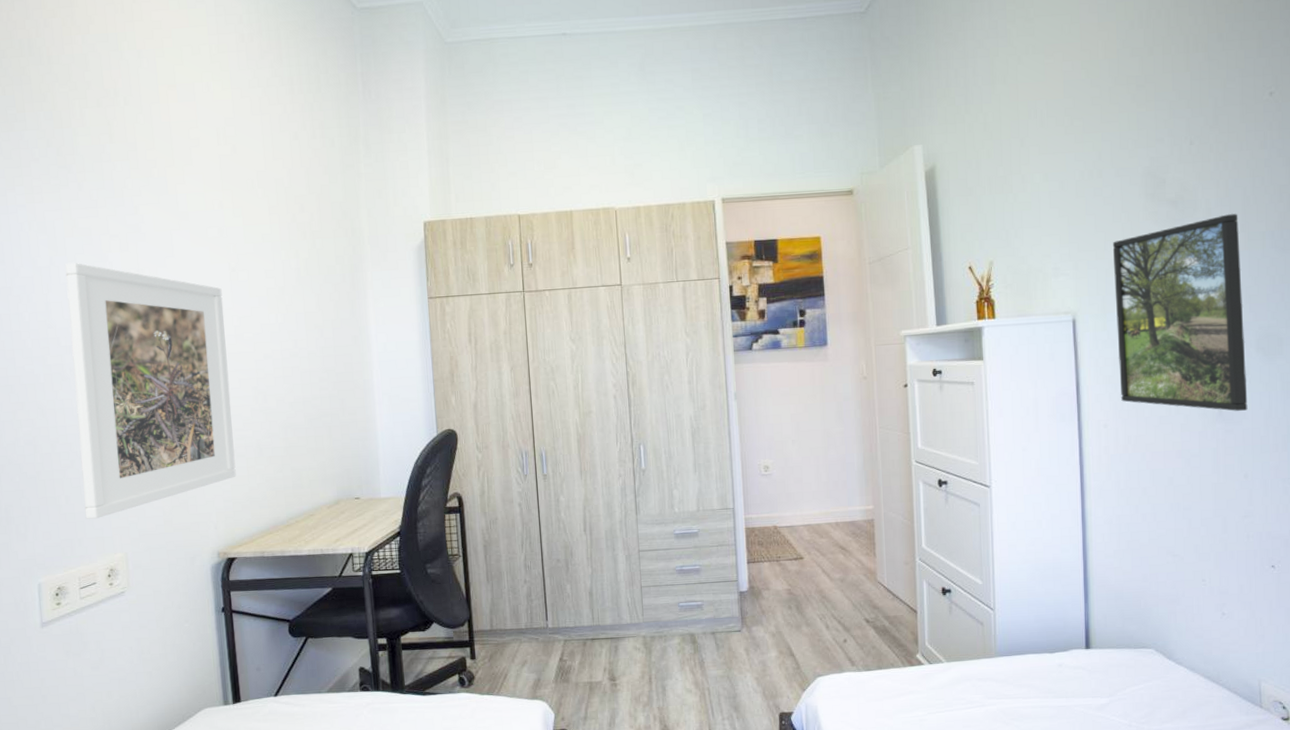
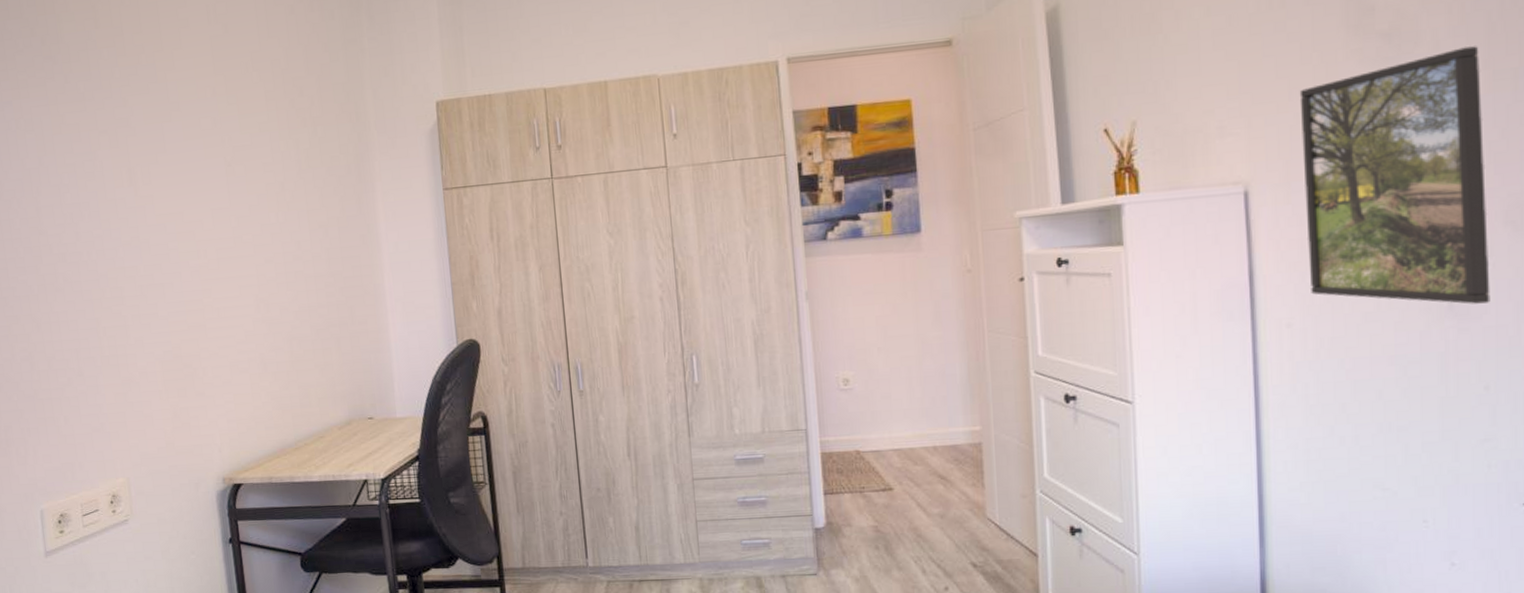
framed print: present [65,263,236,519] -> none [54,162,240,441]

